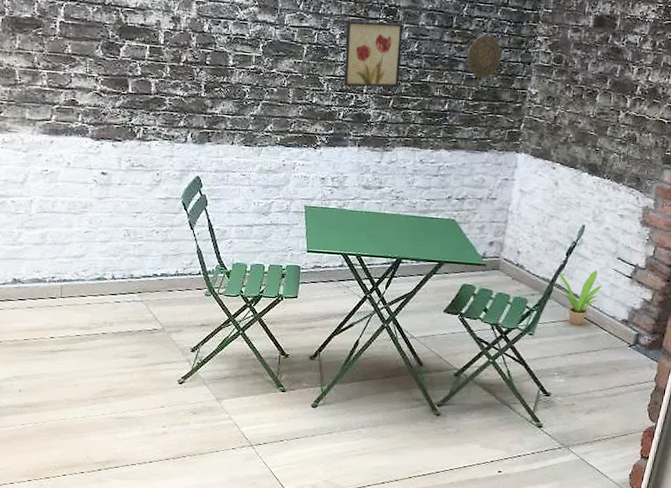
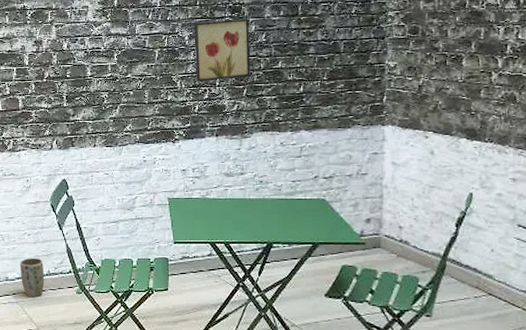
plant pot: none [146,256,173,297] -> present [20,257,45,297]
decorative plate: present [467,35,502,79] -> none [317,18,353,58]
potted plant: present [558,270,602,325] -> none [450,240,505,303]

